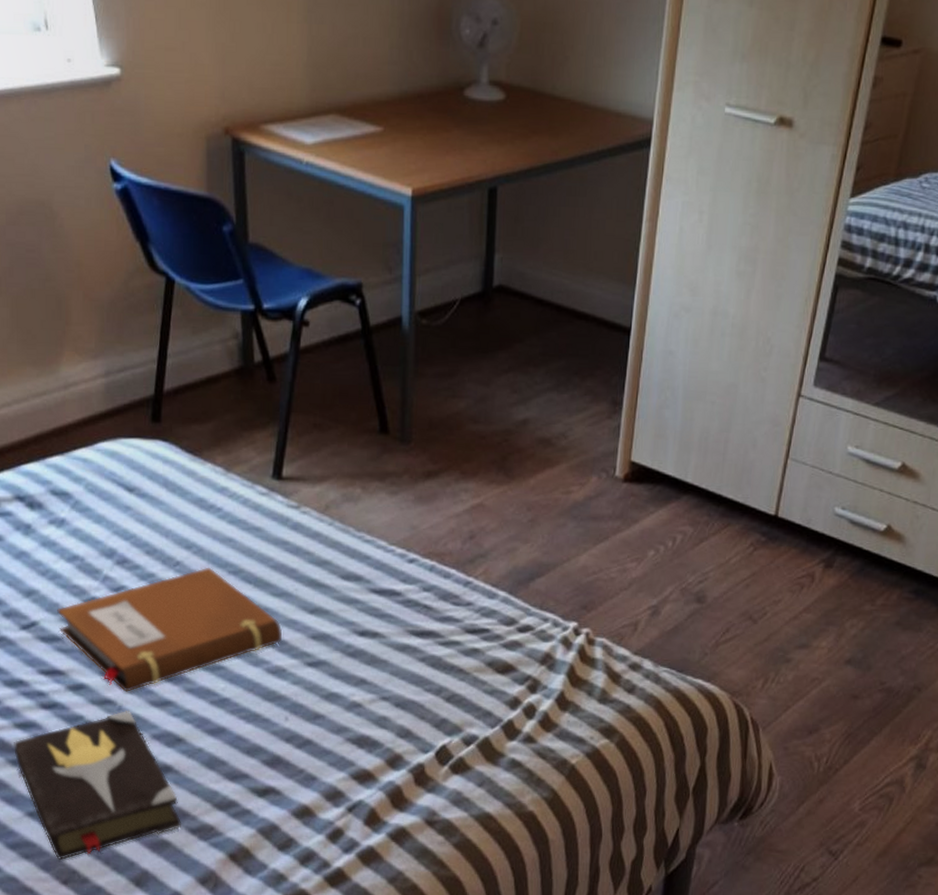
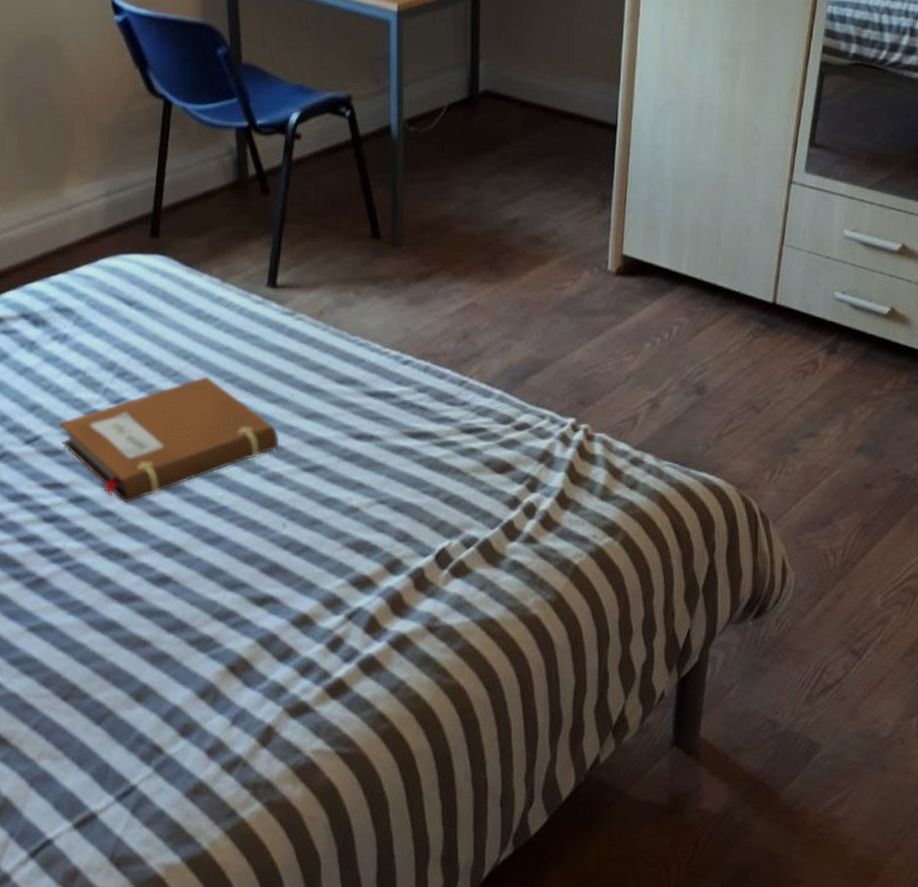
hardback book: present [14,710,182,861] -> none [16,521,181,676]

